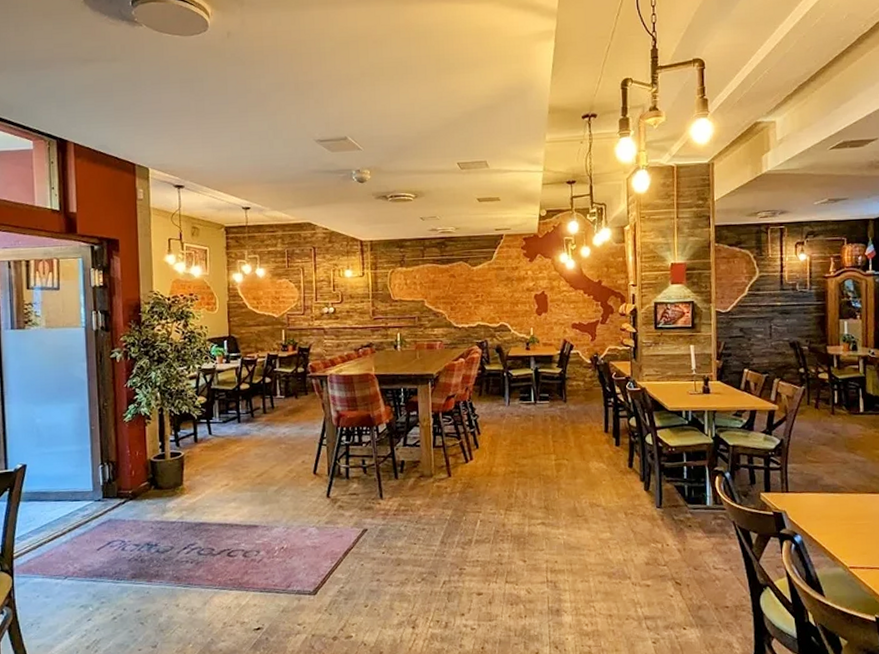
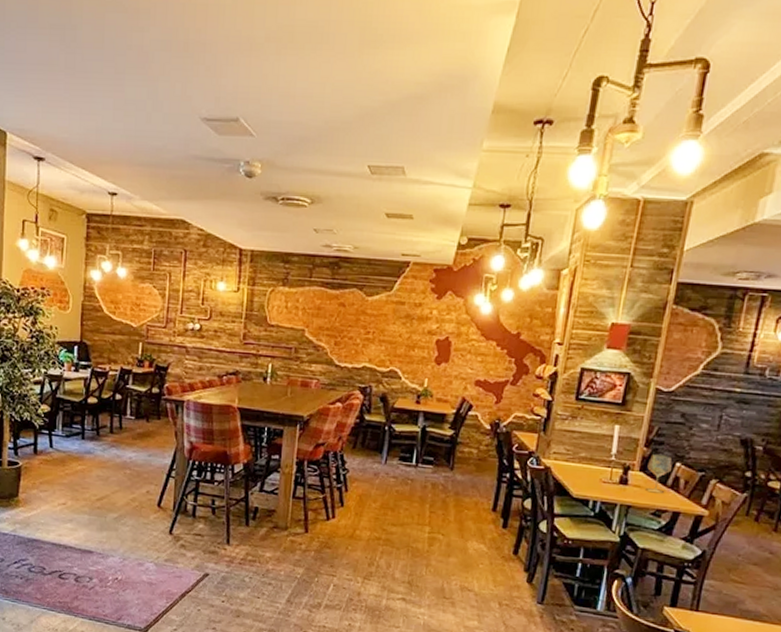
wine glass: none [722,364,742,397] -> present [646,454,673,494]

